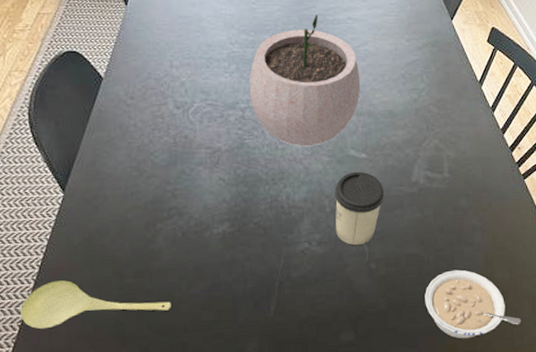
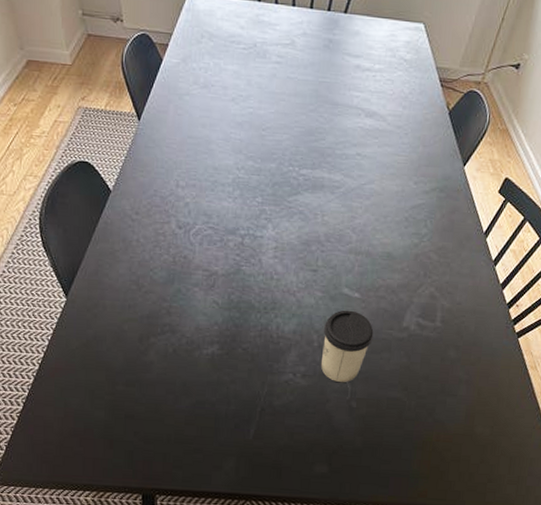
spoon: present [20,280,171,329] -> none [20,379,157,422]
plant pot: present [249,14,361,147] -> none [250,147,363,280]
legume: present [425,270,521,339] -> none [401,418,496,487]

